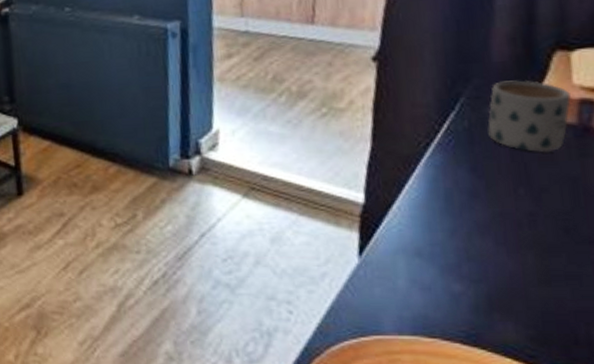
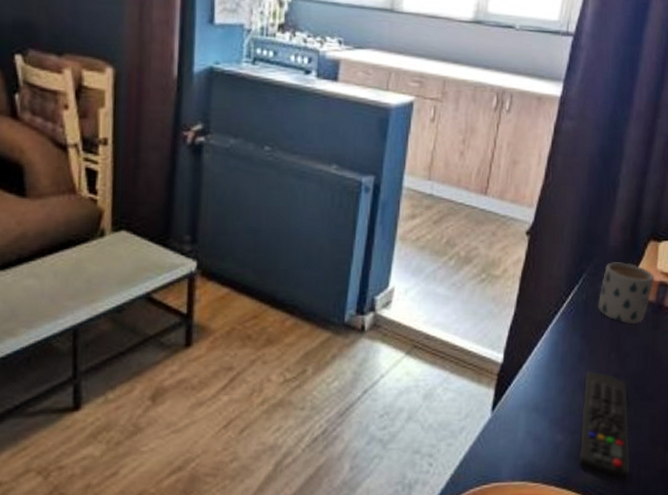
remote control: none [483,210,574,345] -> present [578,371,631,483]

